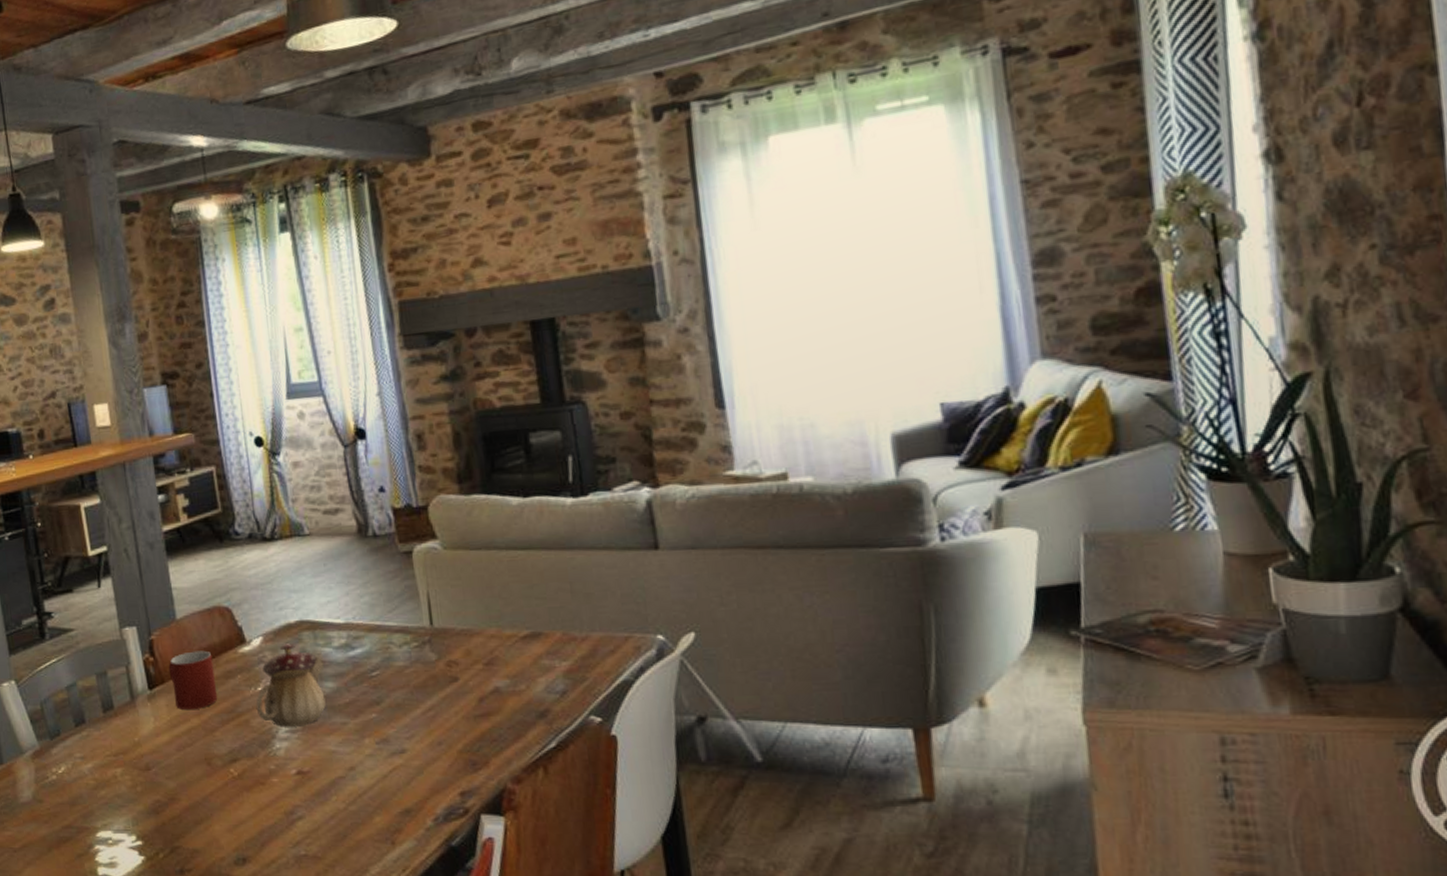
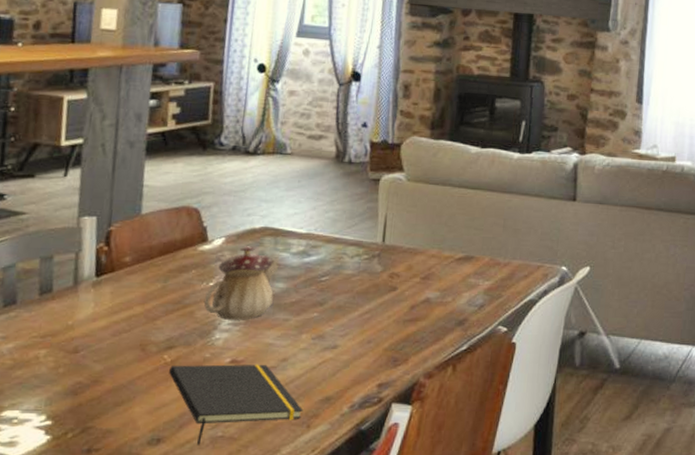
mug: present [168,650,218,711] -> none [121,244,171,299]
notepad: none [238,774,384,865] -> present [169,364,304,445]

